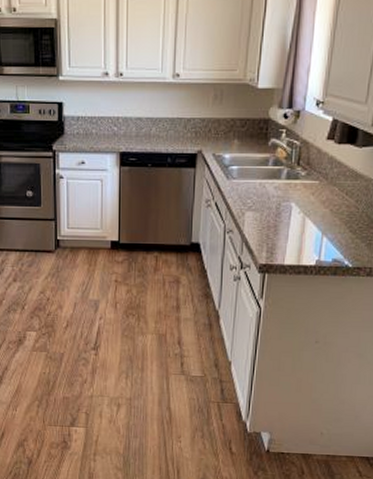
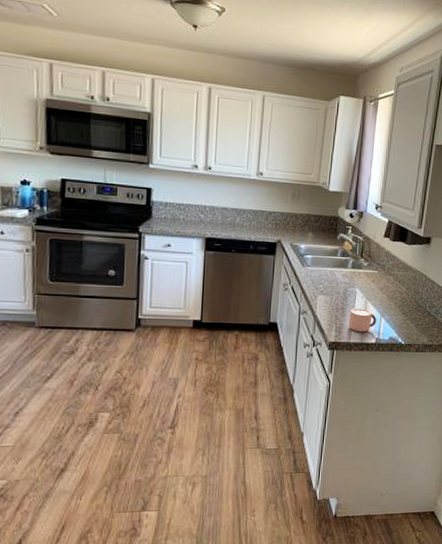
mug: none [282,226,317,254] -> present [349,308,377,332]

